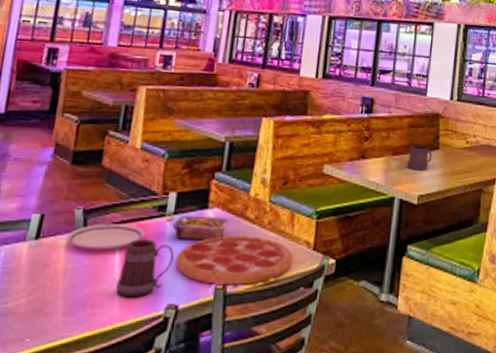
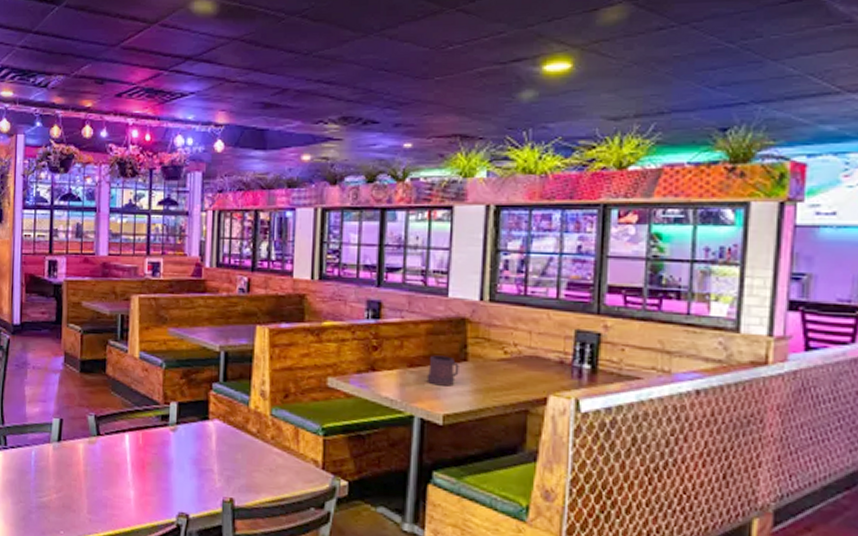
plate: present [66,223,145,252] -> none [83,430,151,457]
beer mug: present [115,239,174,298] -> none [130,447,180,504]
french fries: present [171,214,232,241] -> none [174,425,233,453]
pizza: present [175,236,293,285] -> none [183,448,300,500]

